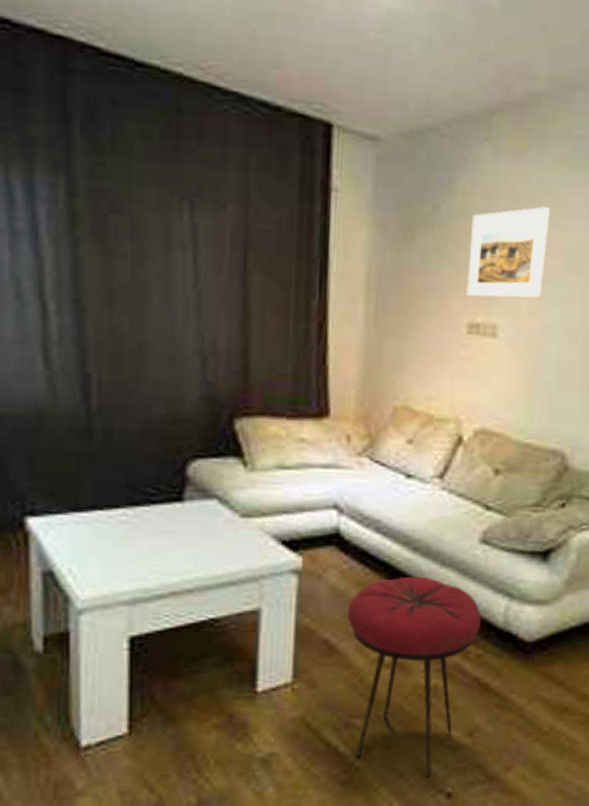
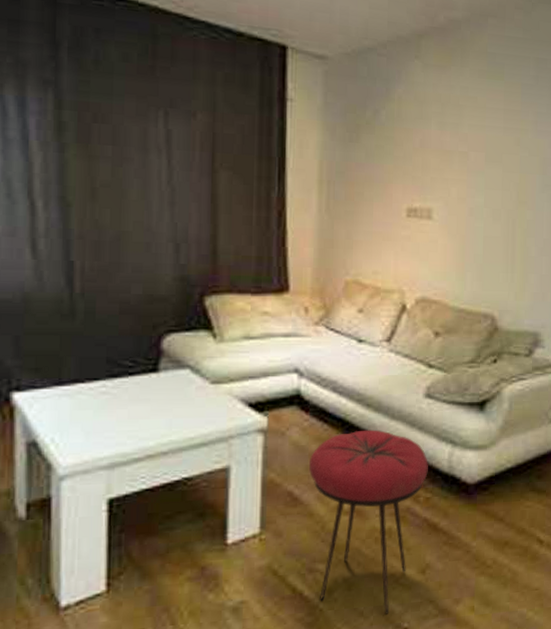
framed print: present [466,207,551,299] -> none [405,111,473,187]

